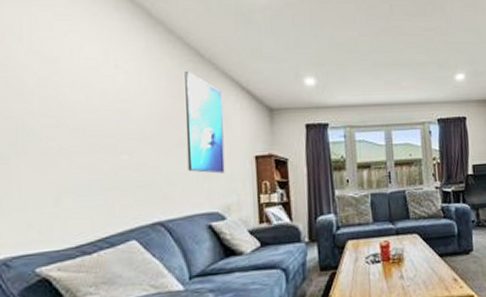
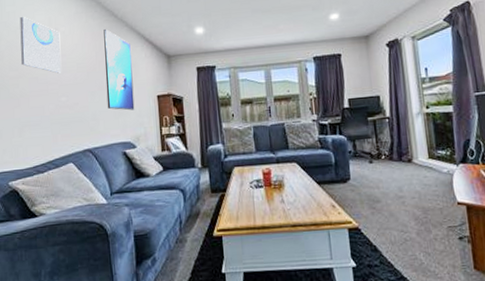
wall art: none [59,45,123,124] -> present [19,16,62,73]

